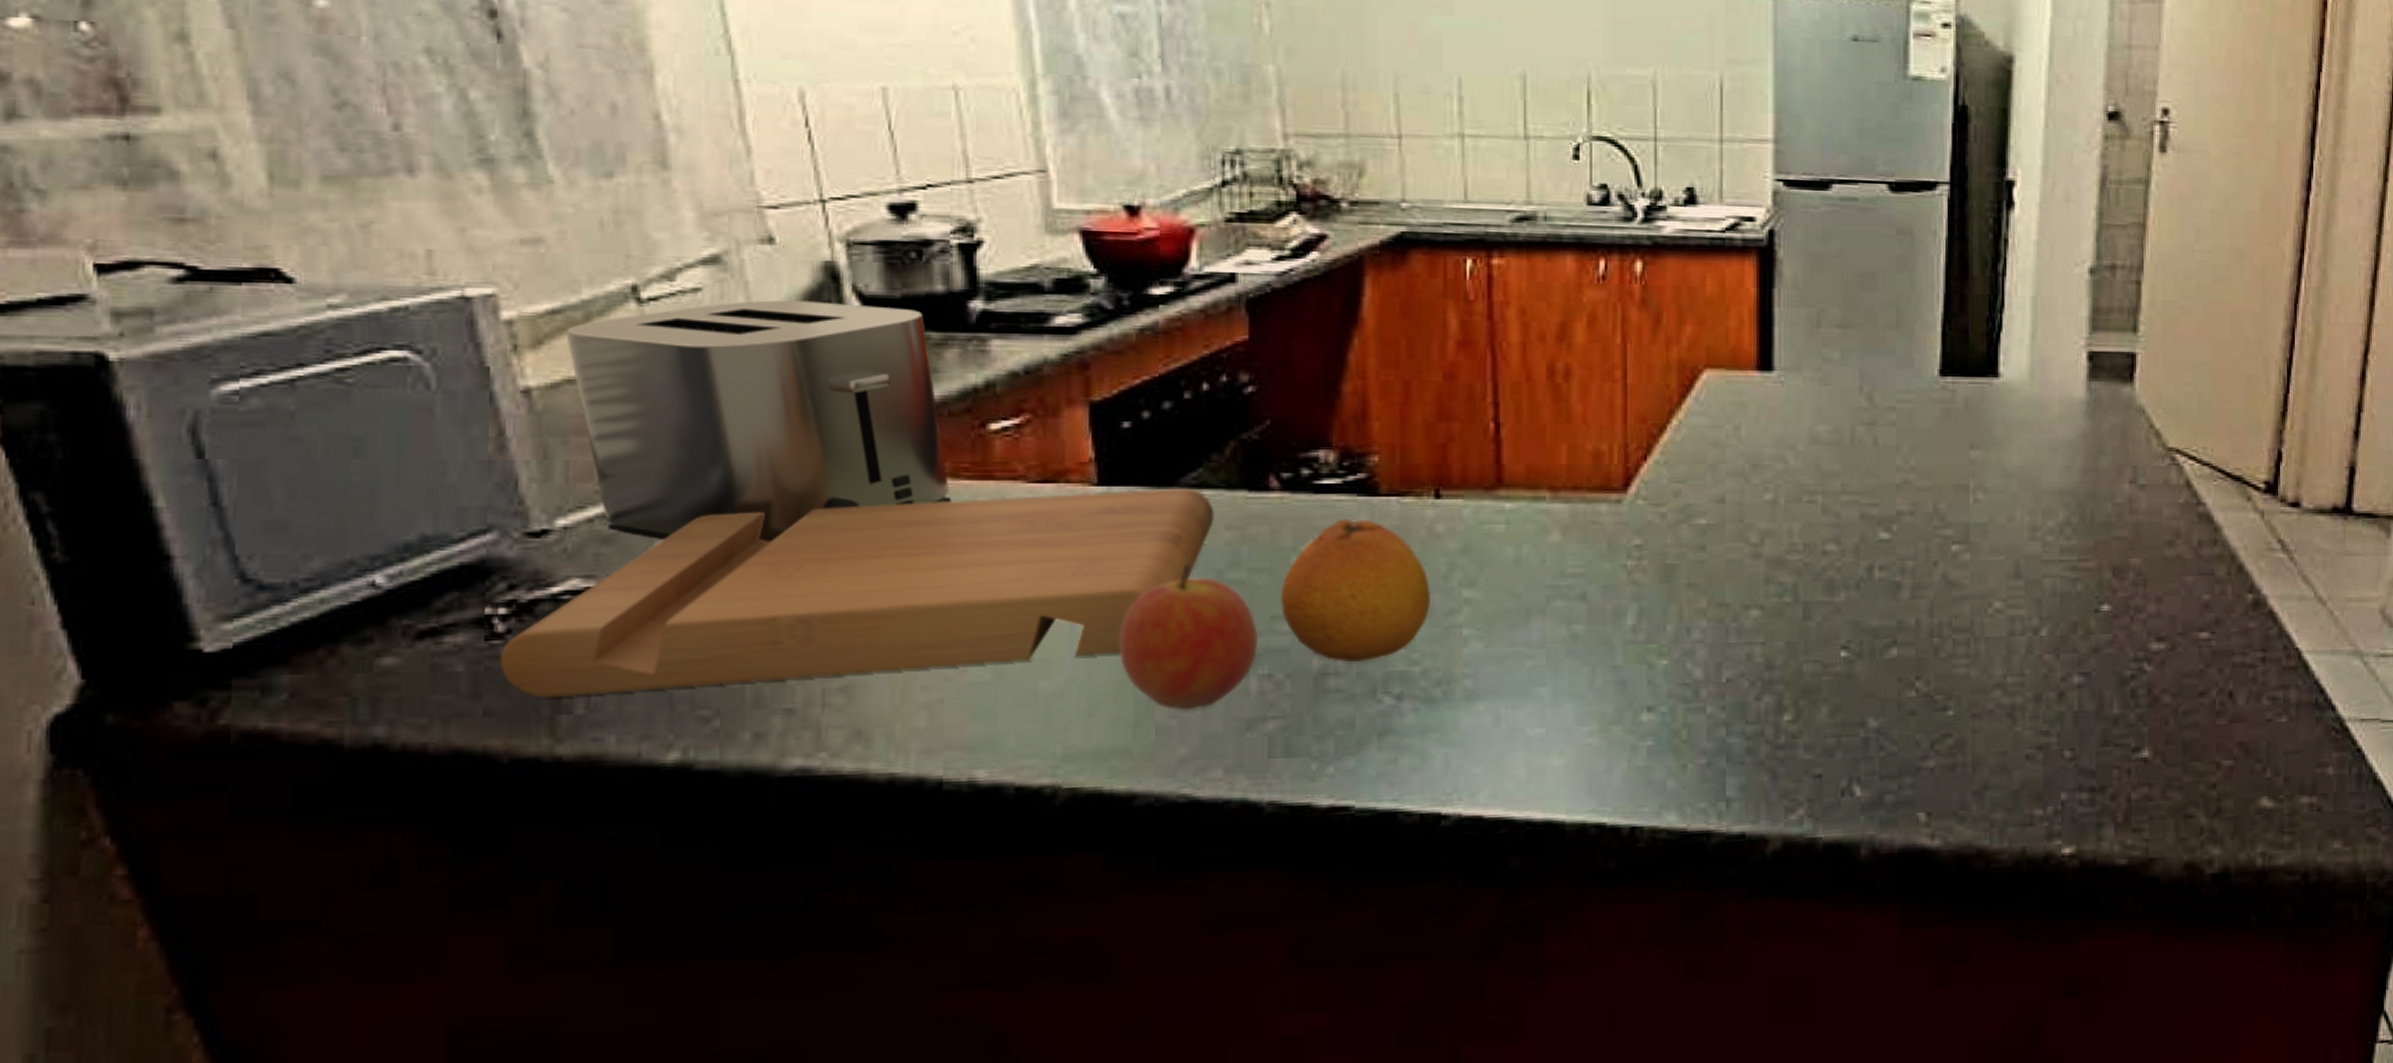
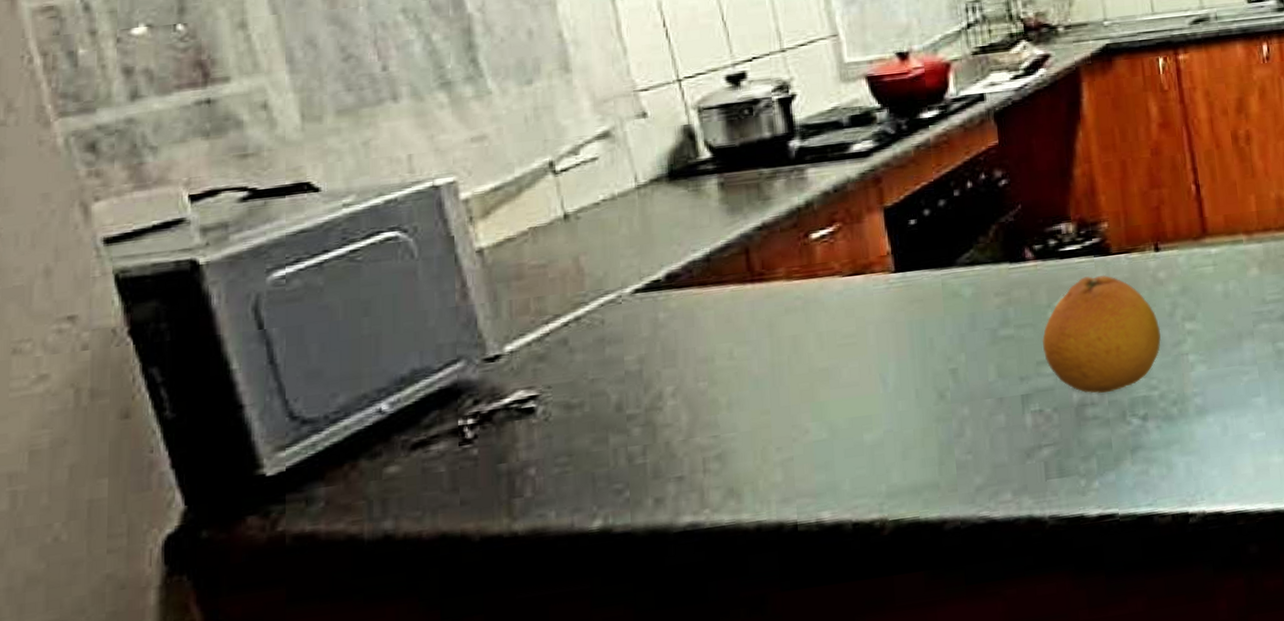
cutting board: present [499,488,1214,699] -> none [470,266,986,487]
toaster: present [566,300,952,543] -> none [505,153,788,354]
fruit: present [1119,563,1257,711] -> none [922,326,1029,447]

